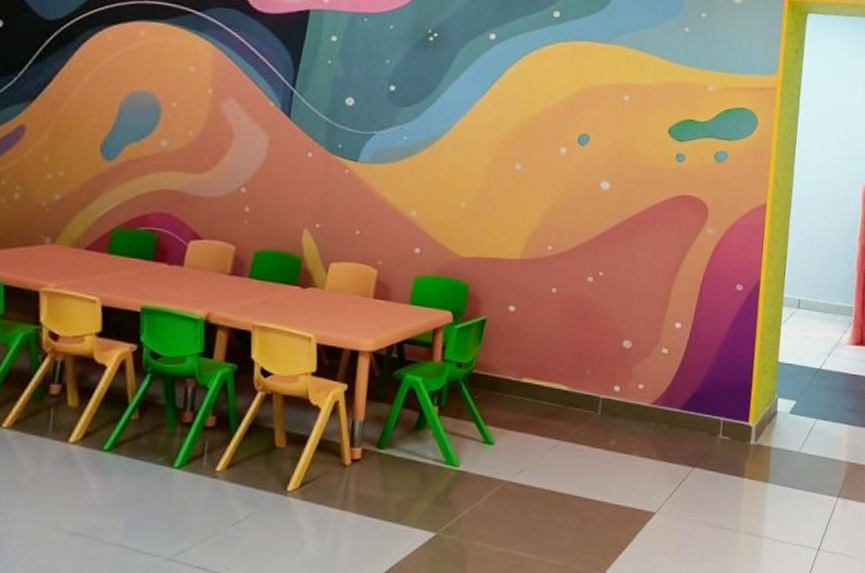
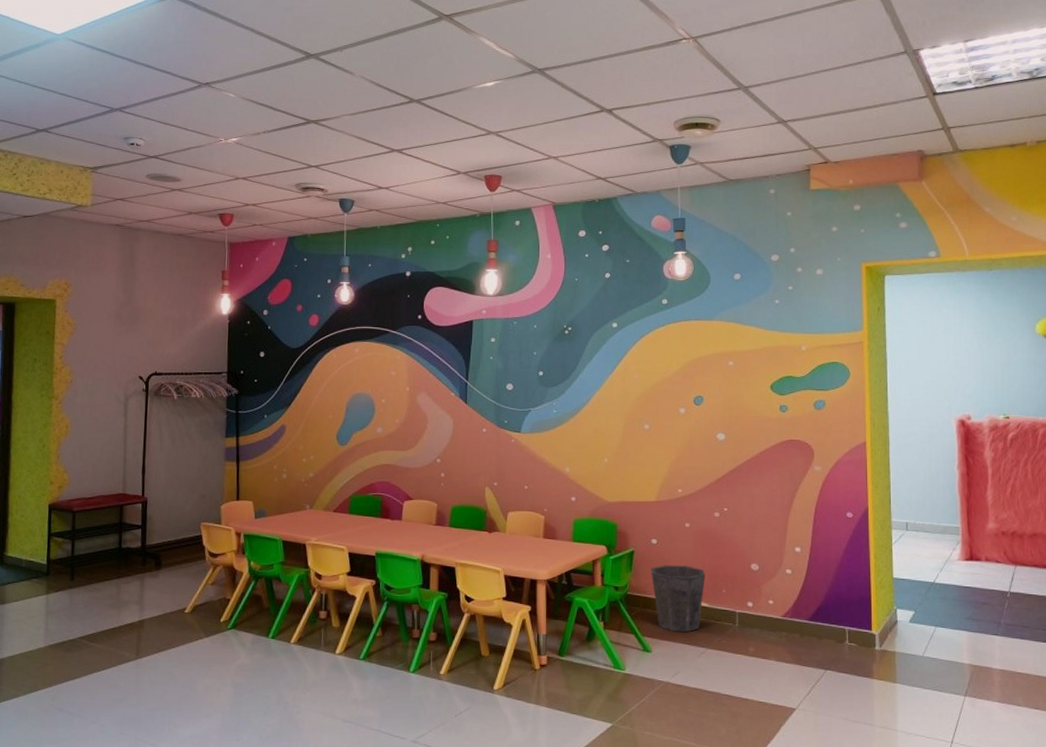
waste bin: none [503,338,569,420] -> present [650,565,705,632]

